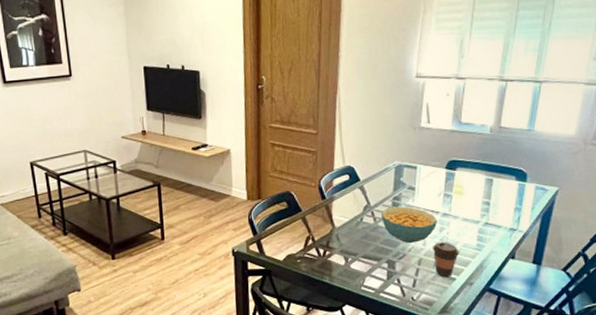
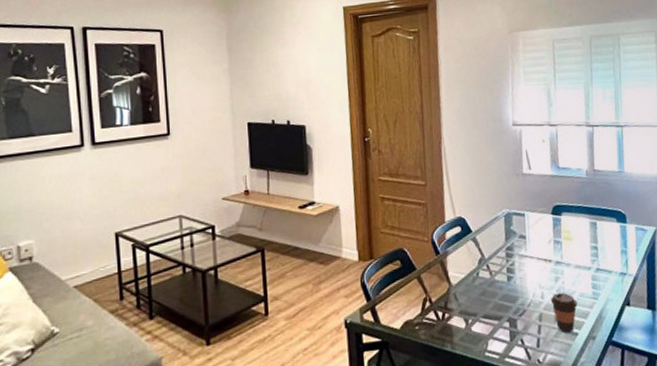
cereal bowl: present [381,206,437,243] -> none [496,257,552,297]

